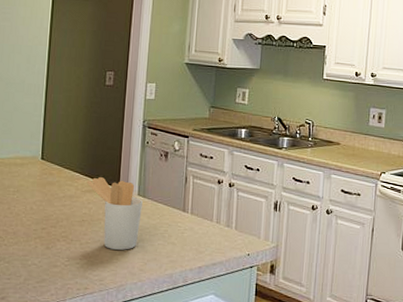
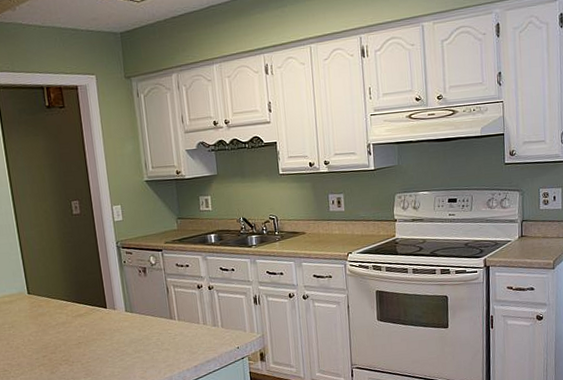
utensil holder: present [86,176,143,250] -> none [74,300,134,364]

